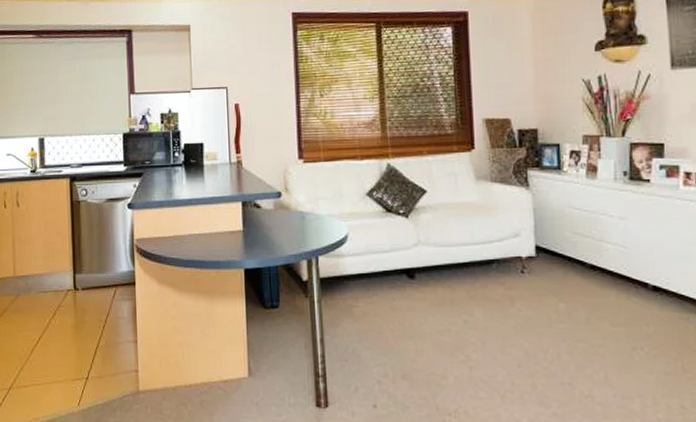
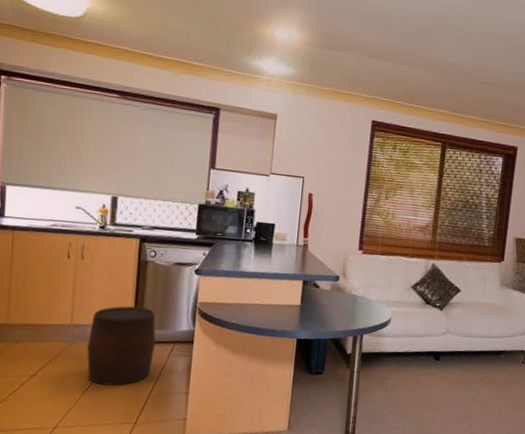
stool: none [32,251,98,339] -> present [87,306,156,386]

